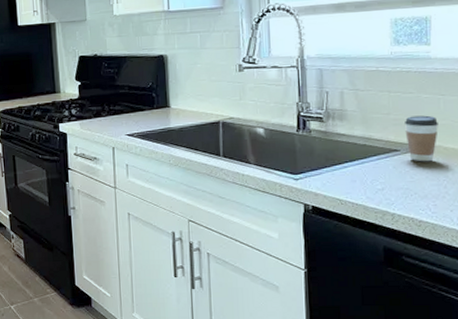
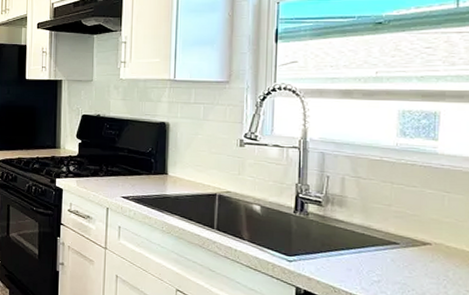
coffee cup: present [405,115,438,162] -> none [406,210,441,259]

